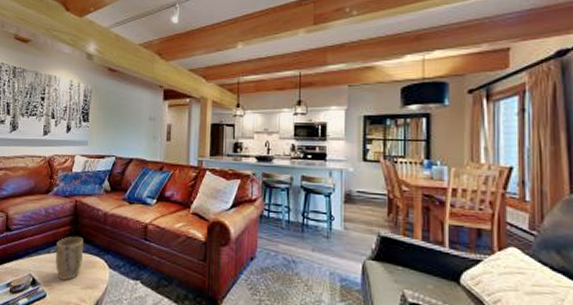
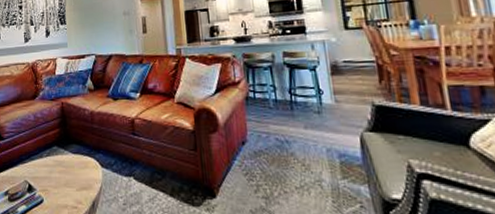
plant pot: present [55,237,84,280] -> none [48,139,75,183]

